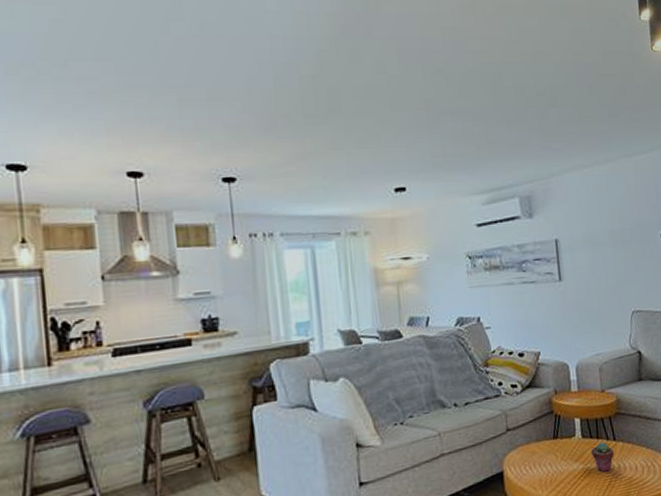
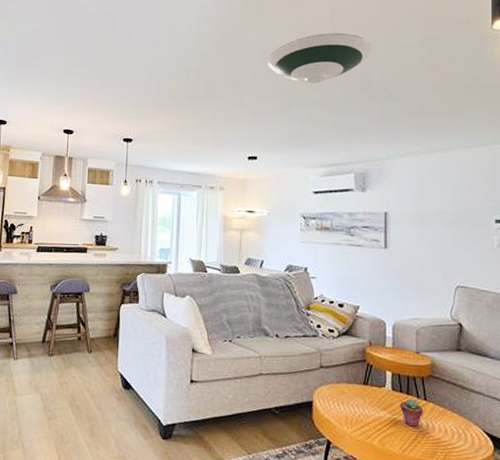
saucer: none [403,24,522,89] -> present [268,33,371,83]

